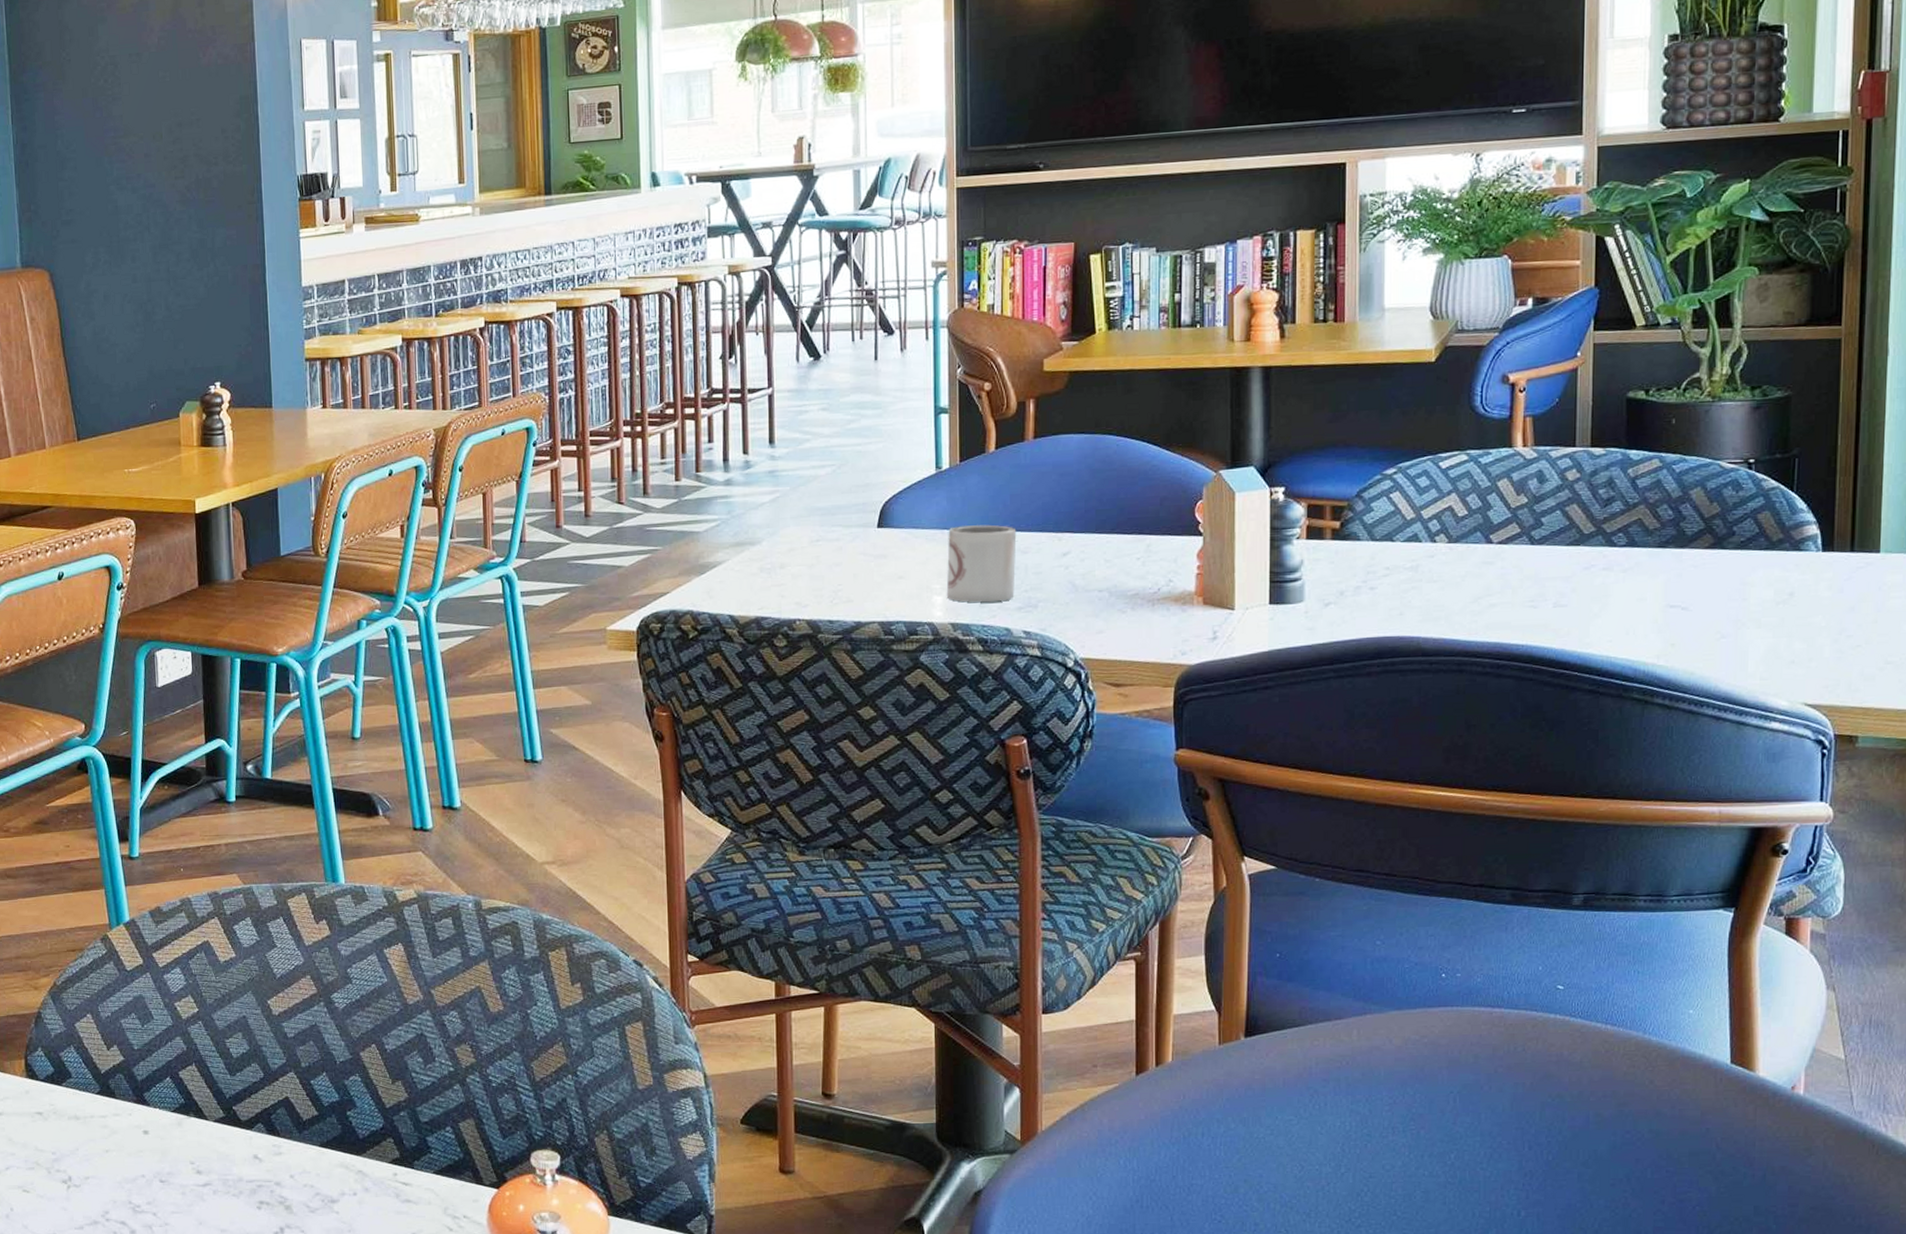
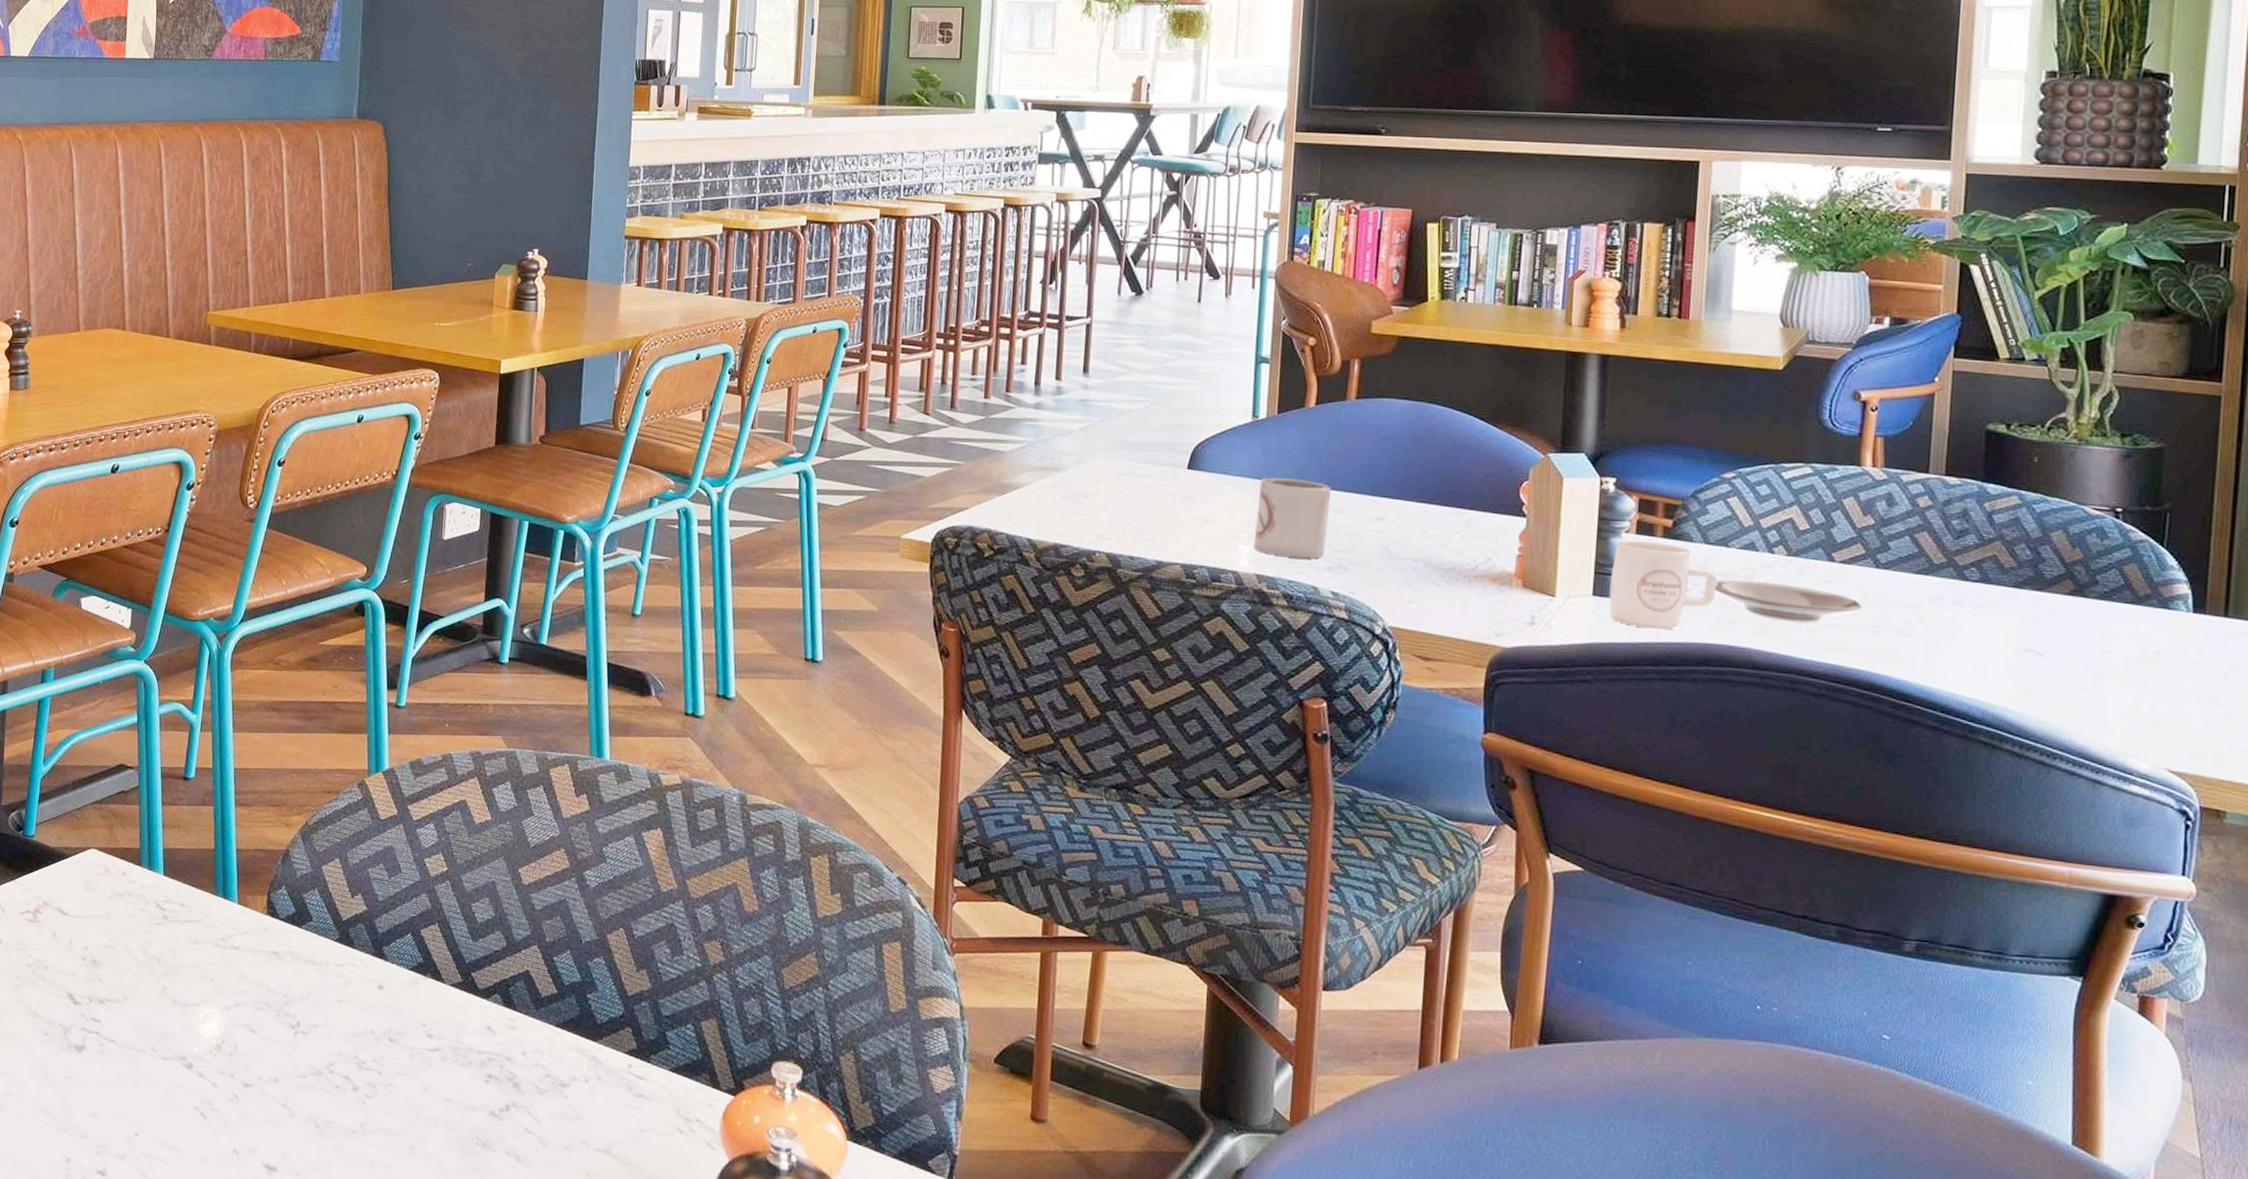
mug: none [1285,545,1385,630] -> present [1609,540,1718,630]
saucer: none [1382,571,1520,606] -> present [1714,580,1863,623]

